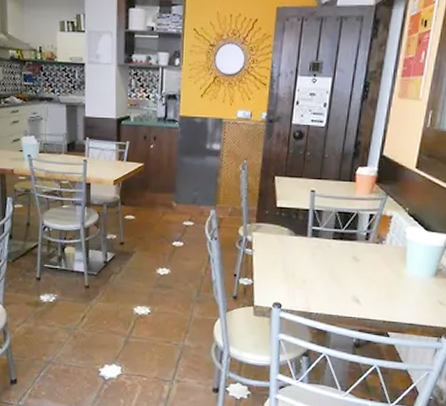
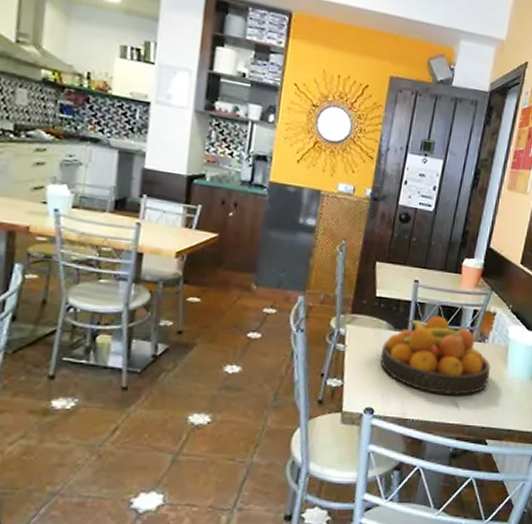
fruit bowl: none [284,221,389,292] -> present [380,315,490,395]

